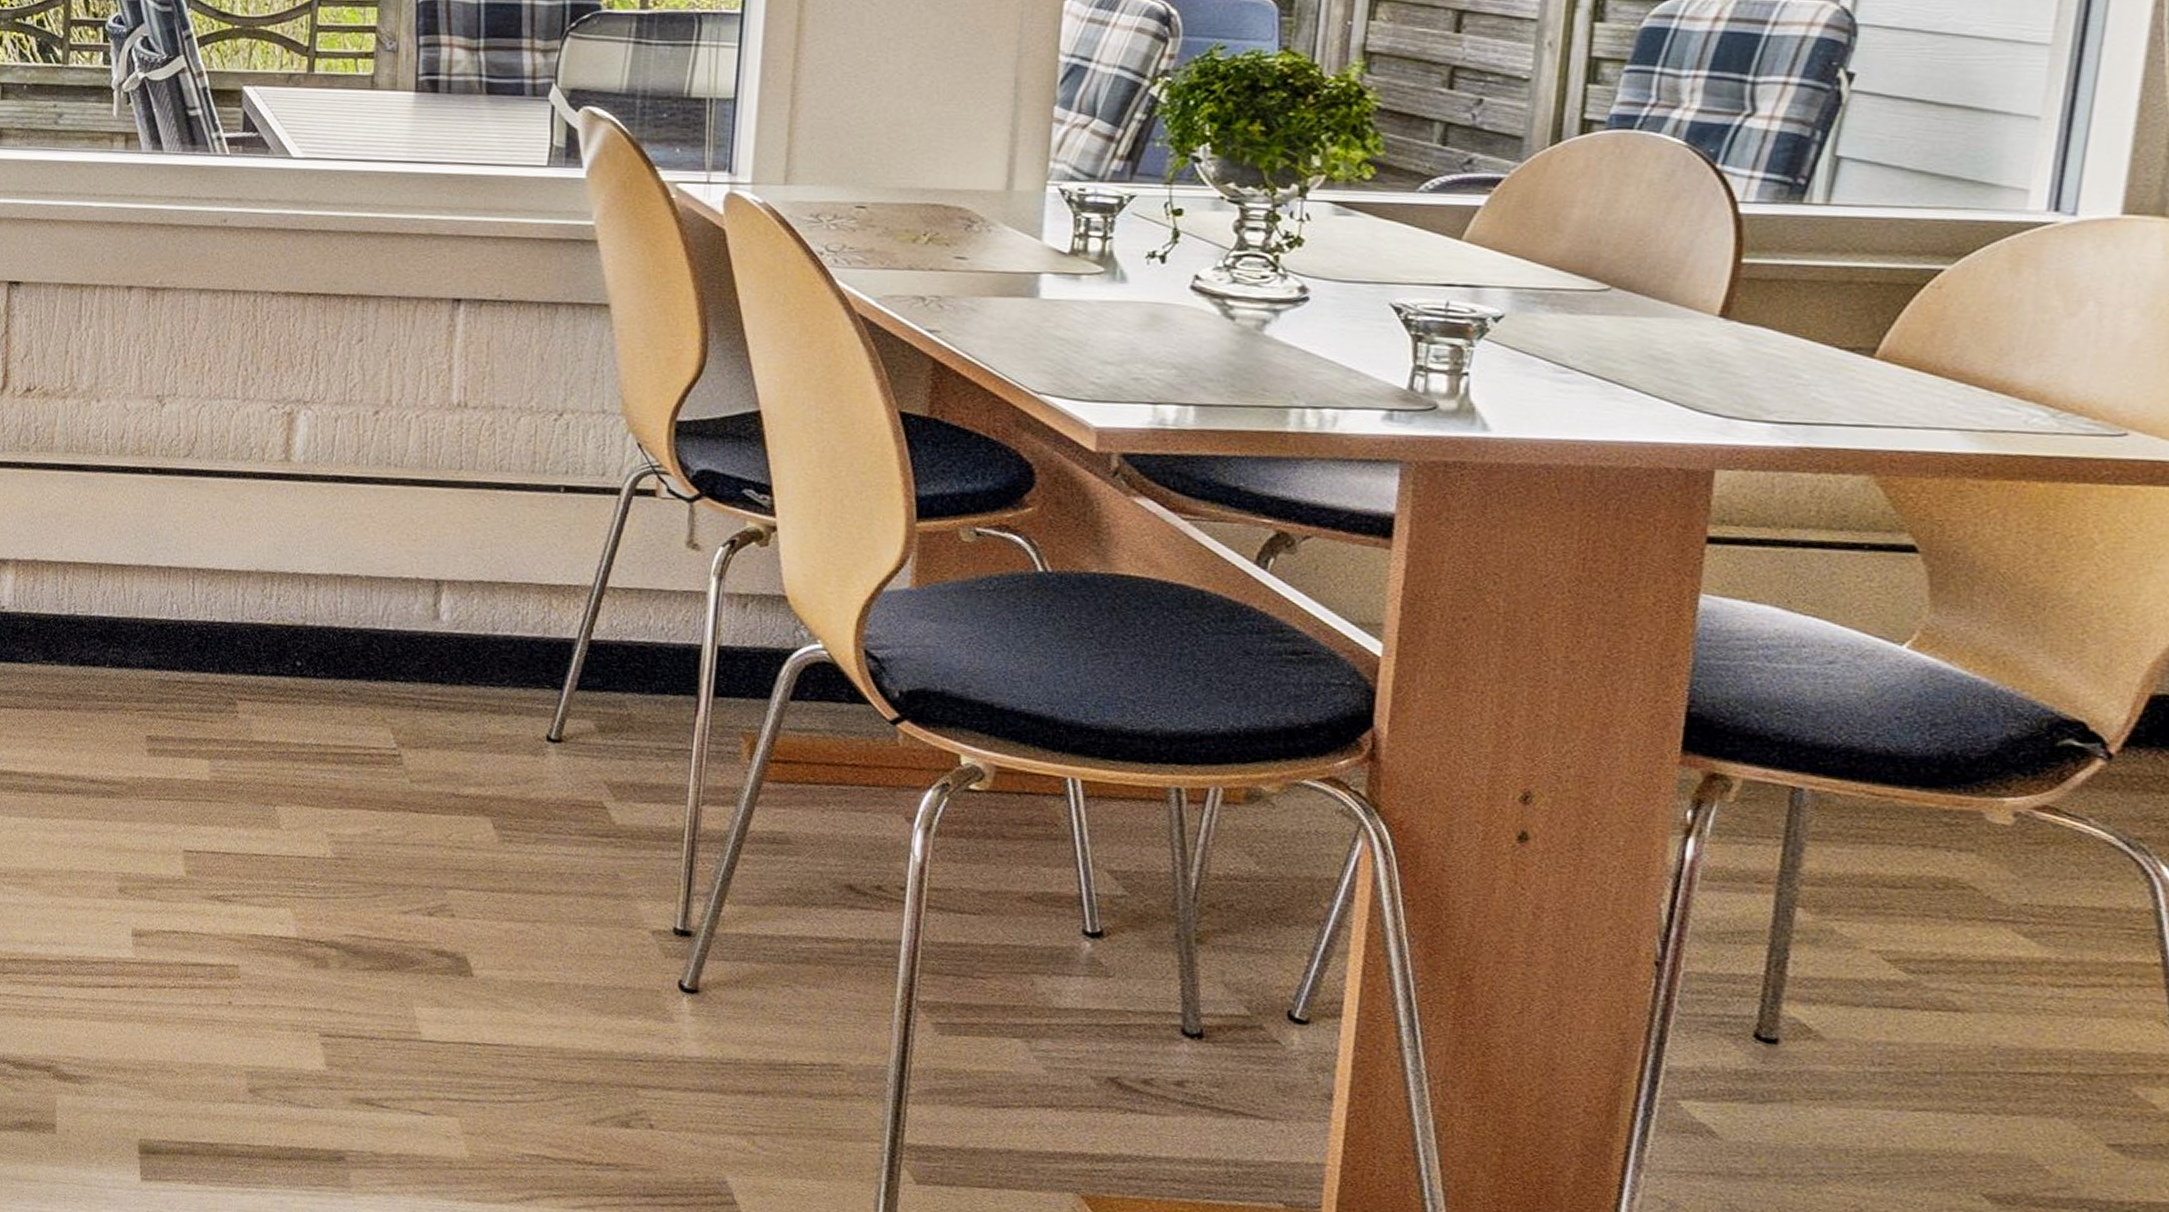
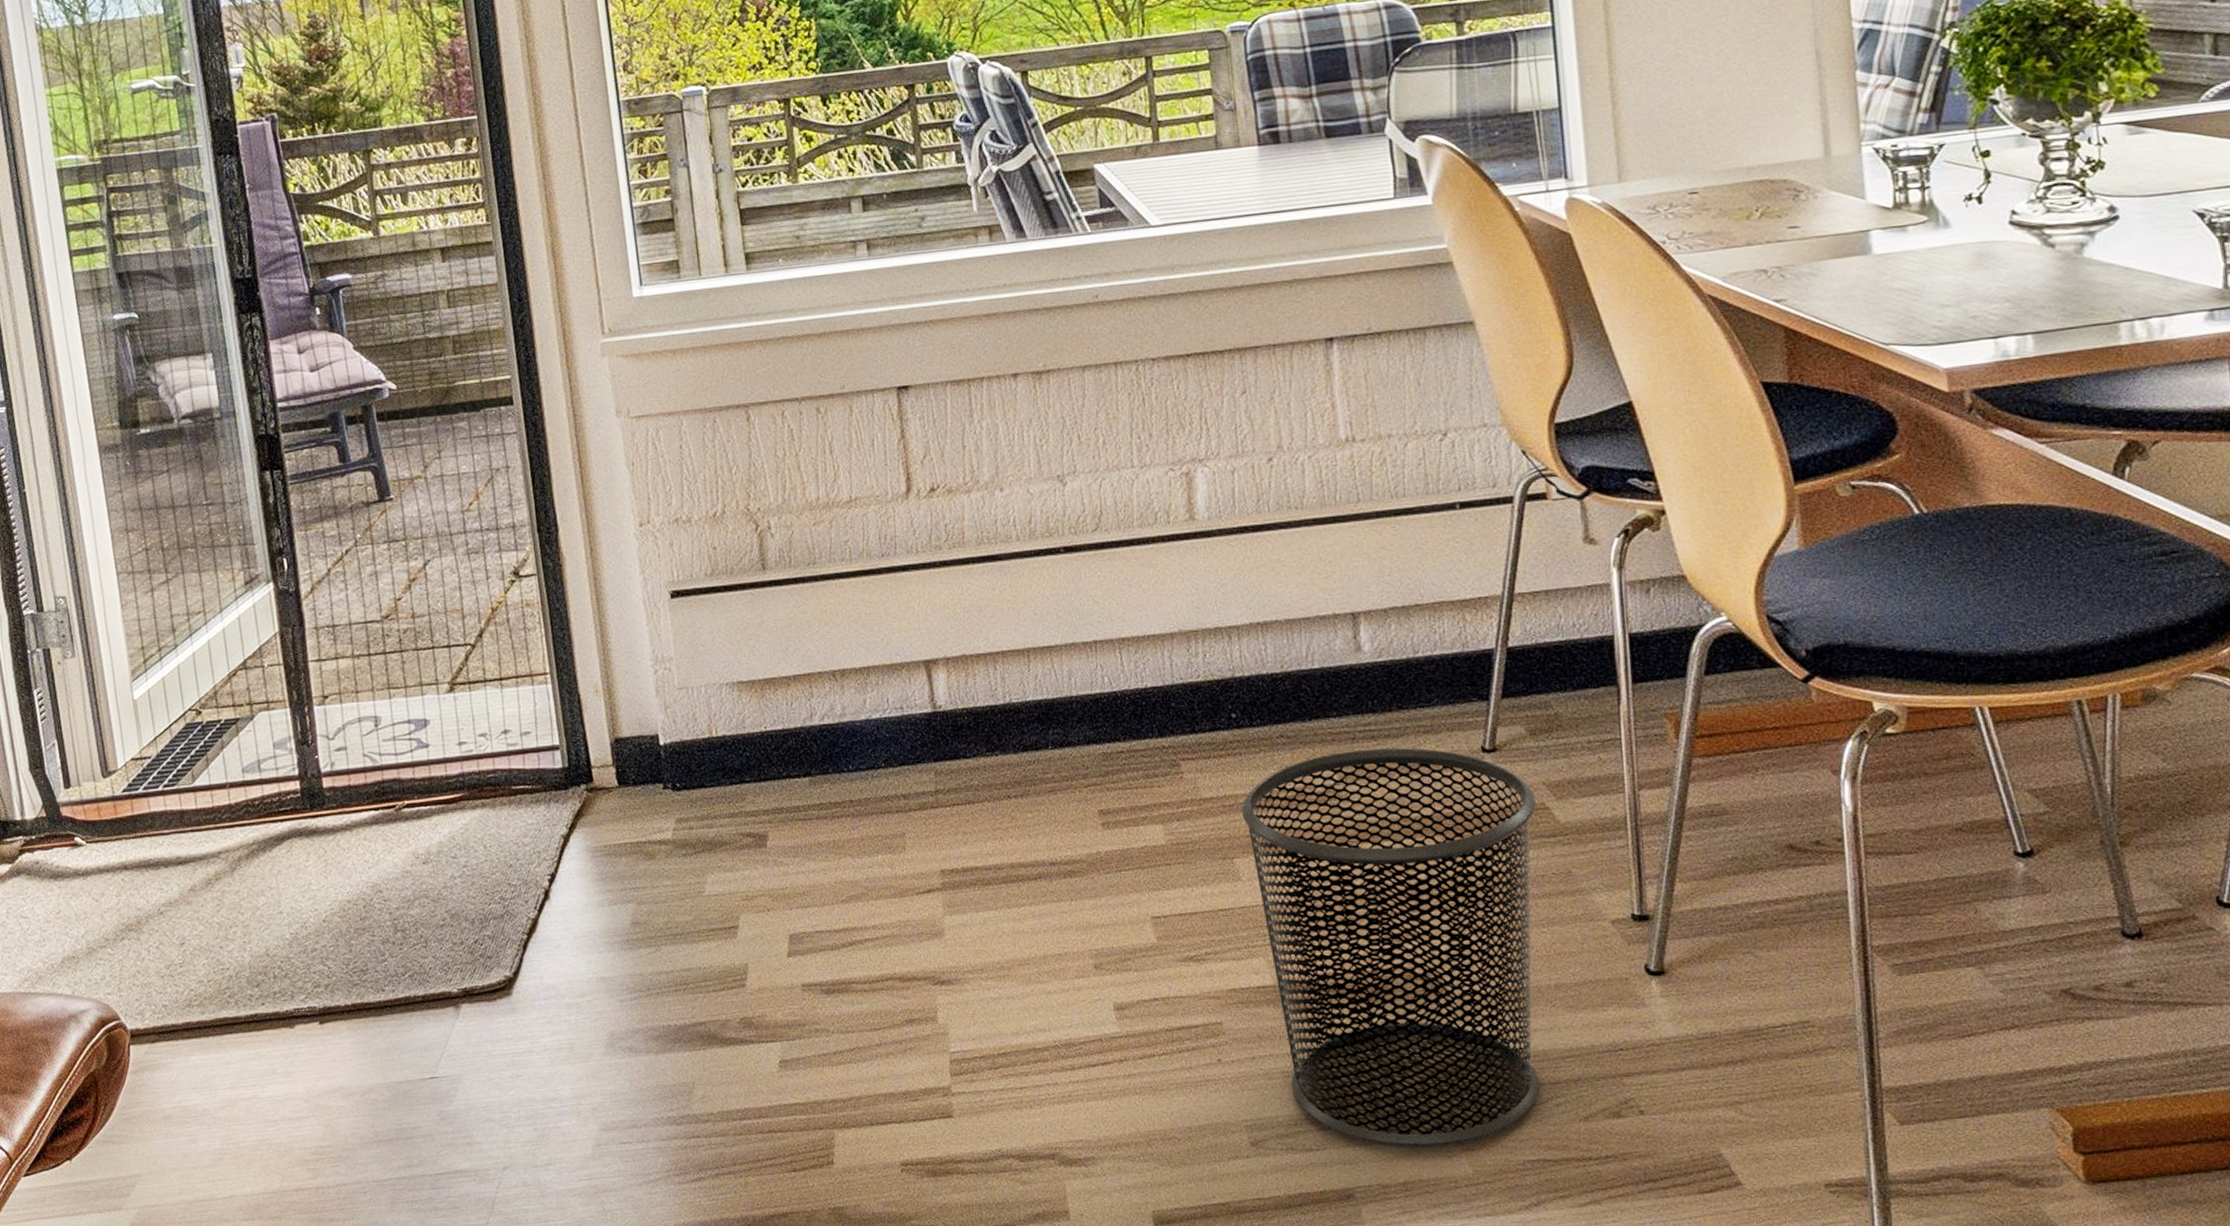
waste bin: none [291,717,594,1127] -> present [1242,748,1540,1149]

